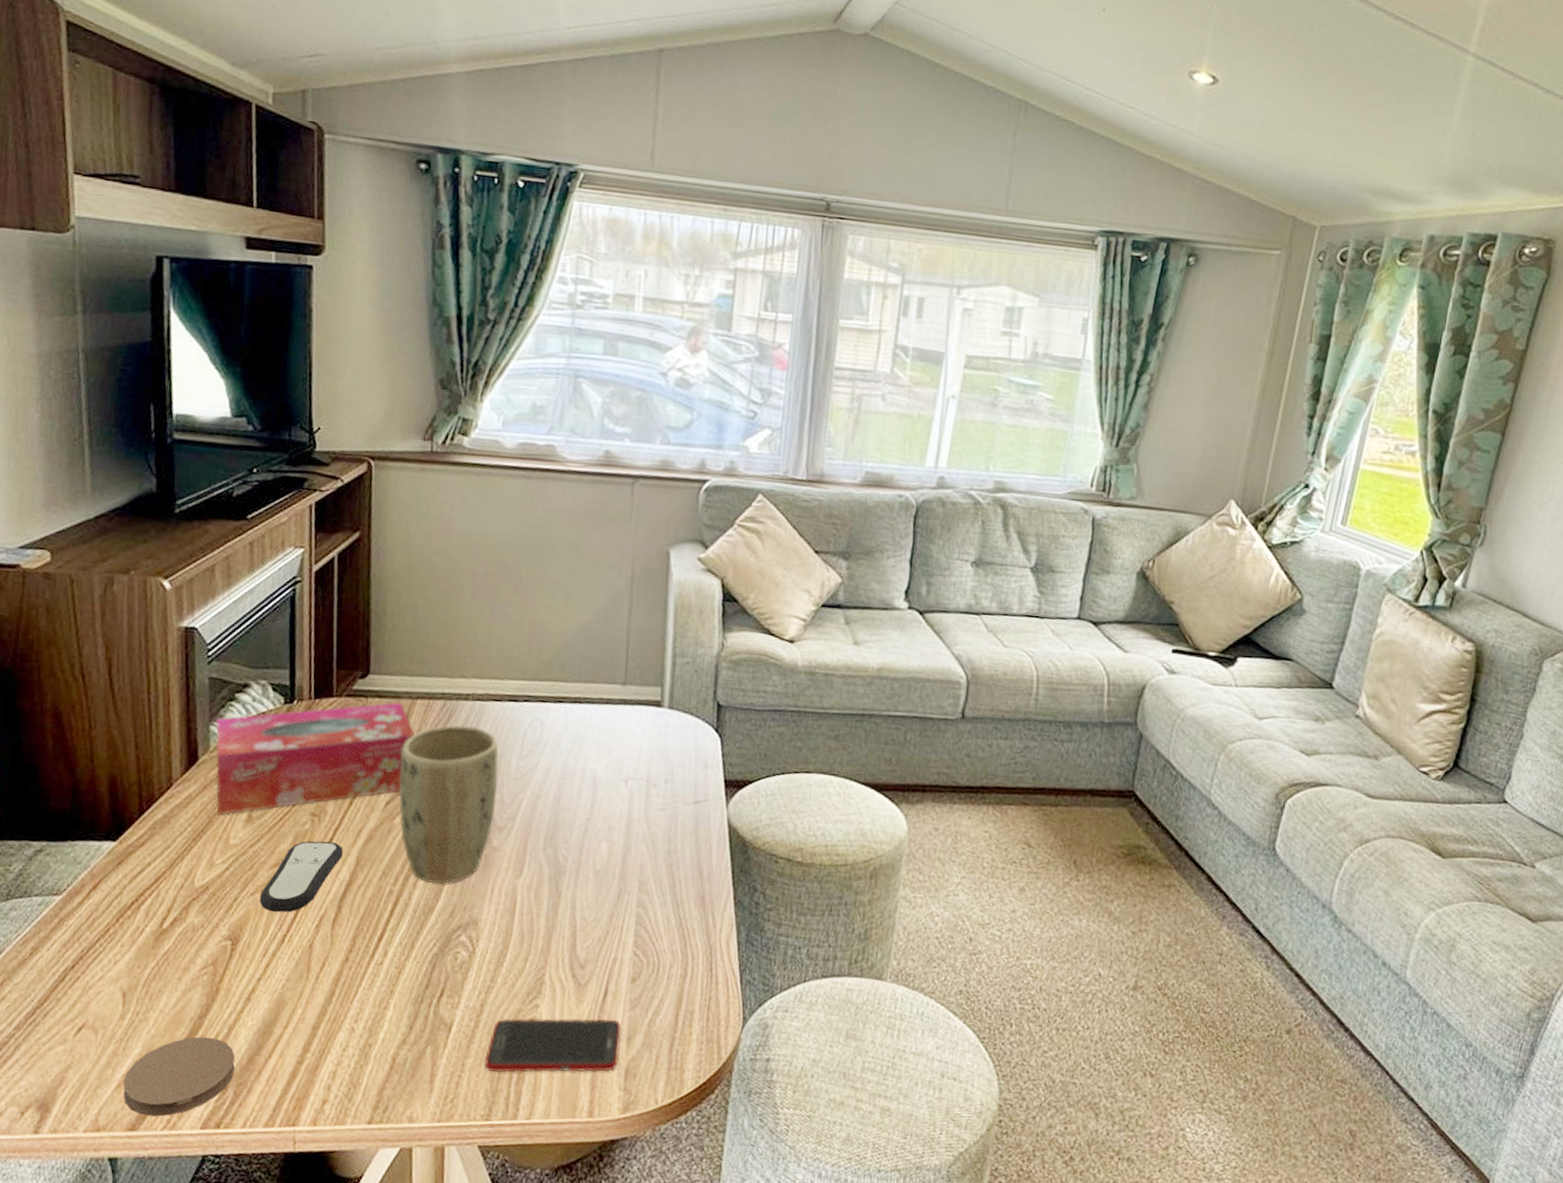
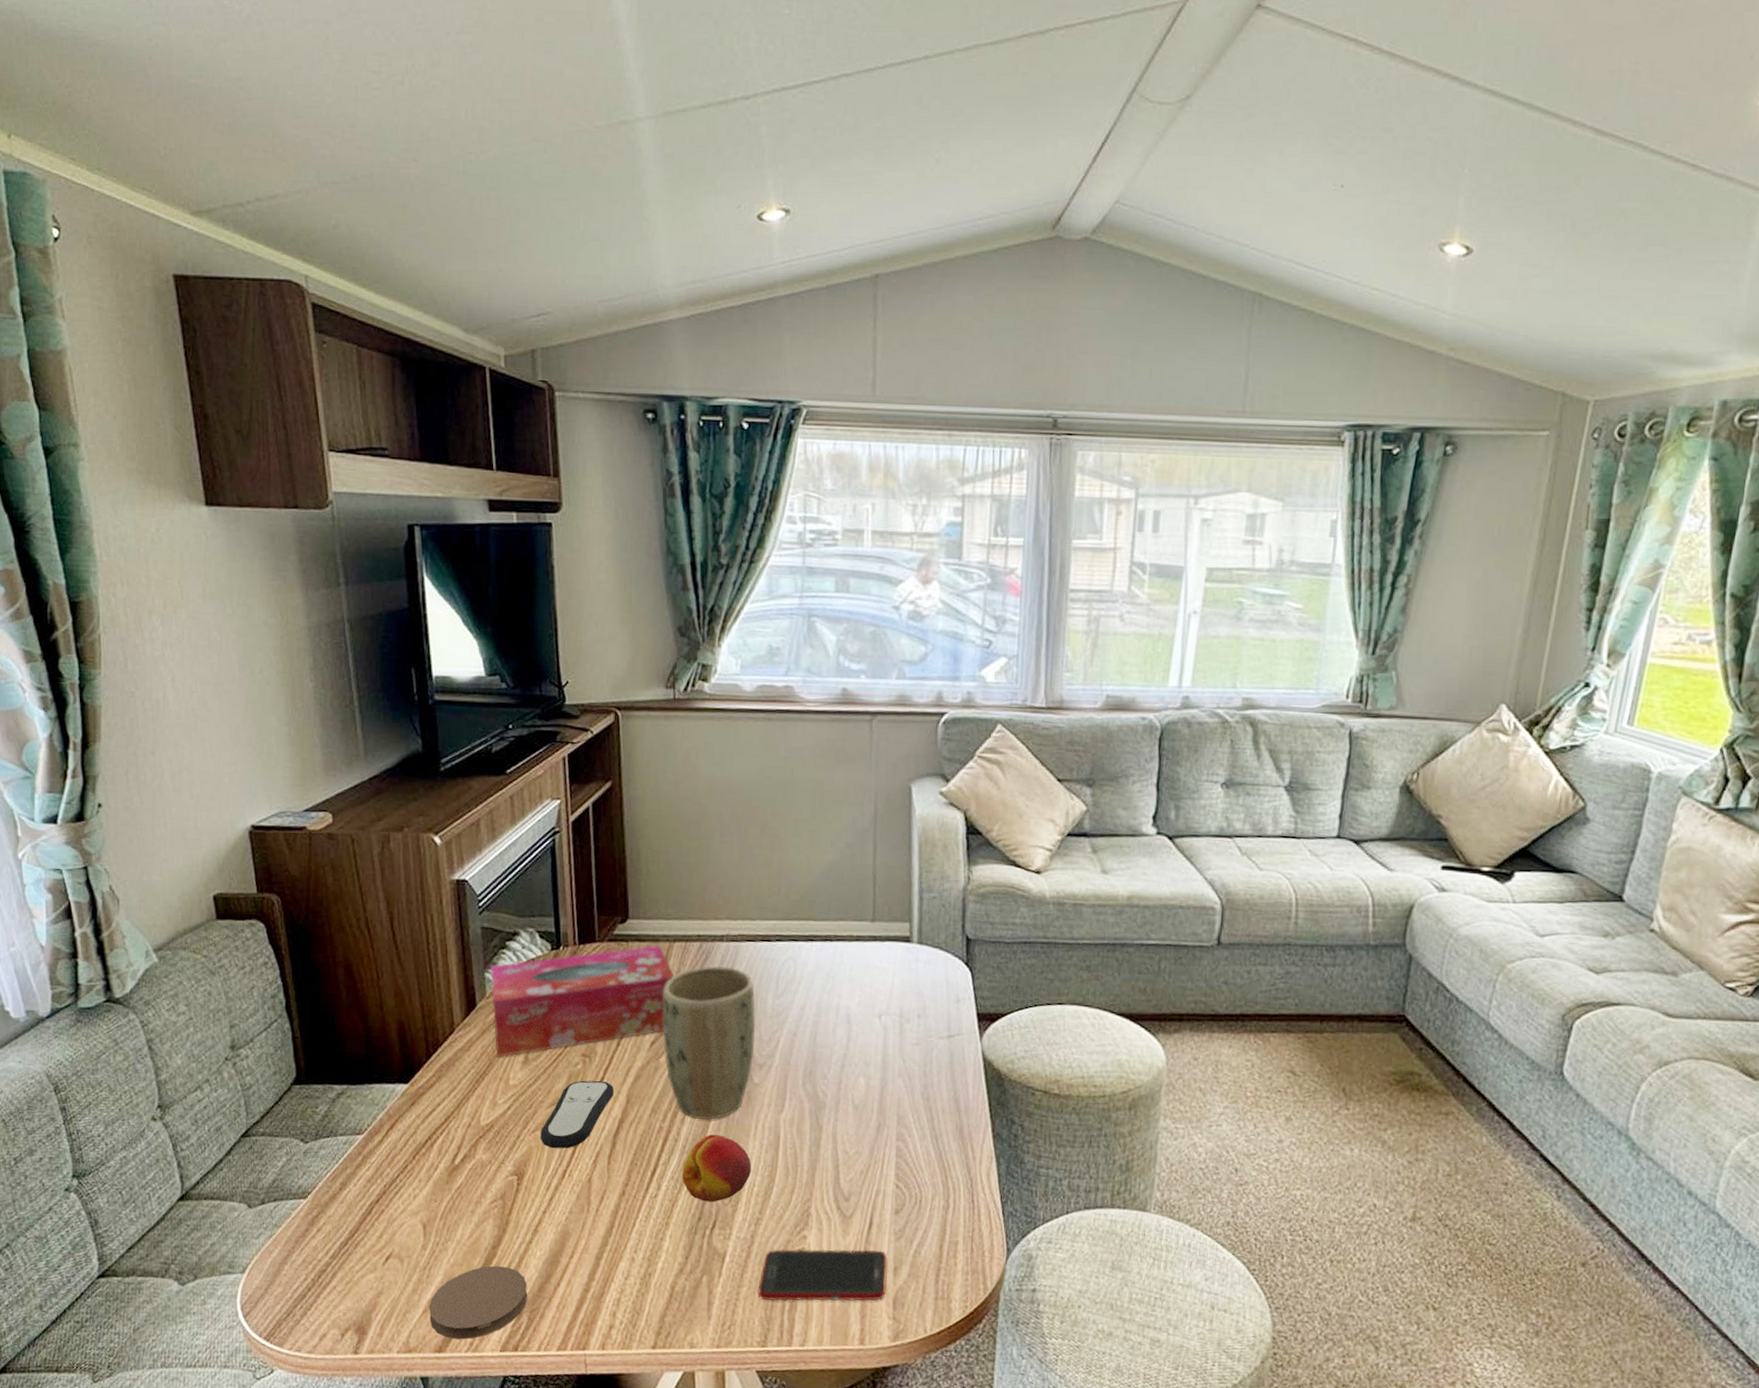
fruit: none [411,899,485,970] -> present [682,1134,751,1203]

